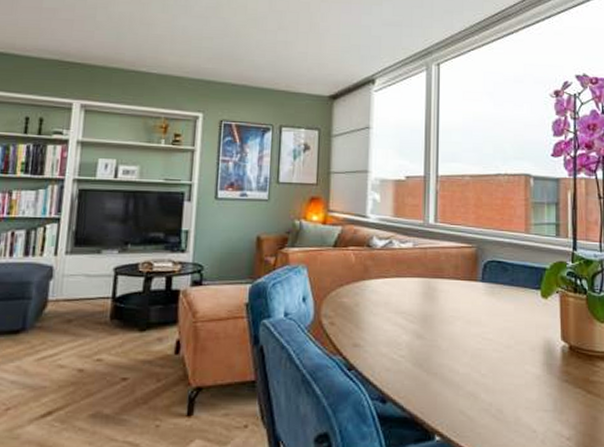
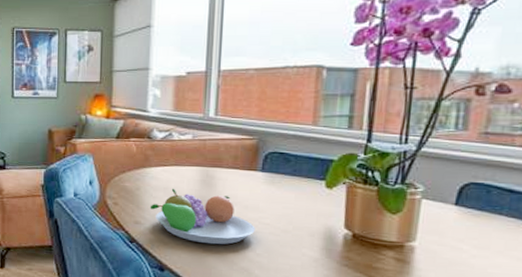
fruit bowl: none [370,302,479,367] -> present [150,188,255,245]

